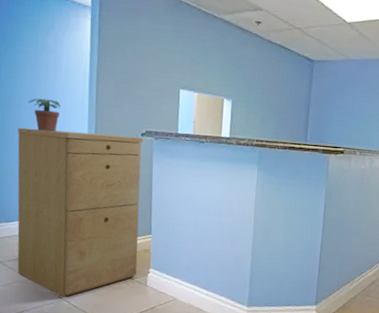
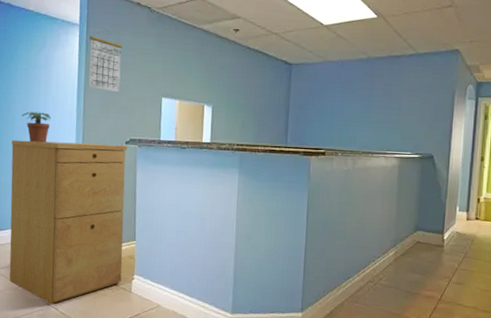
calendar: none [102,14,138,83] -> present [89,29,122,93]

